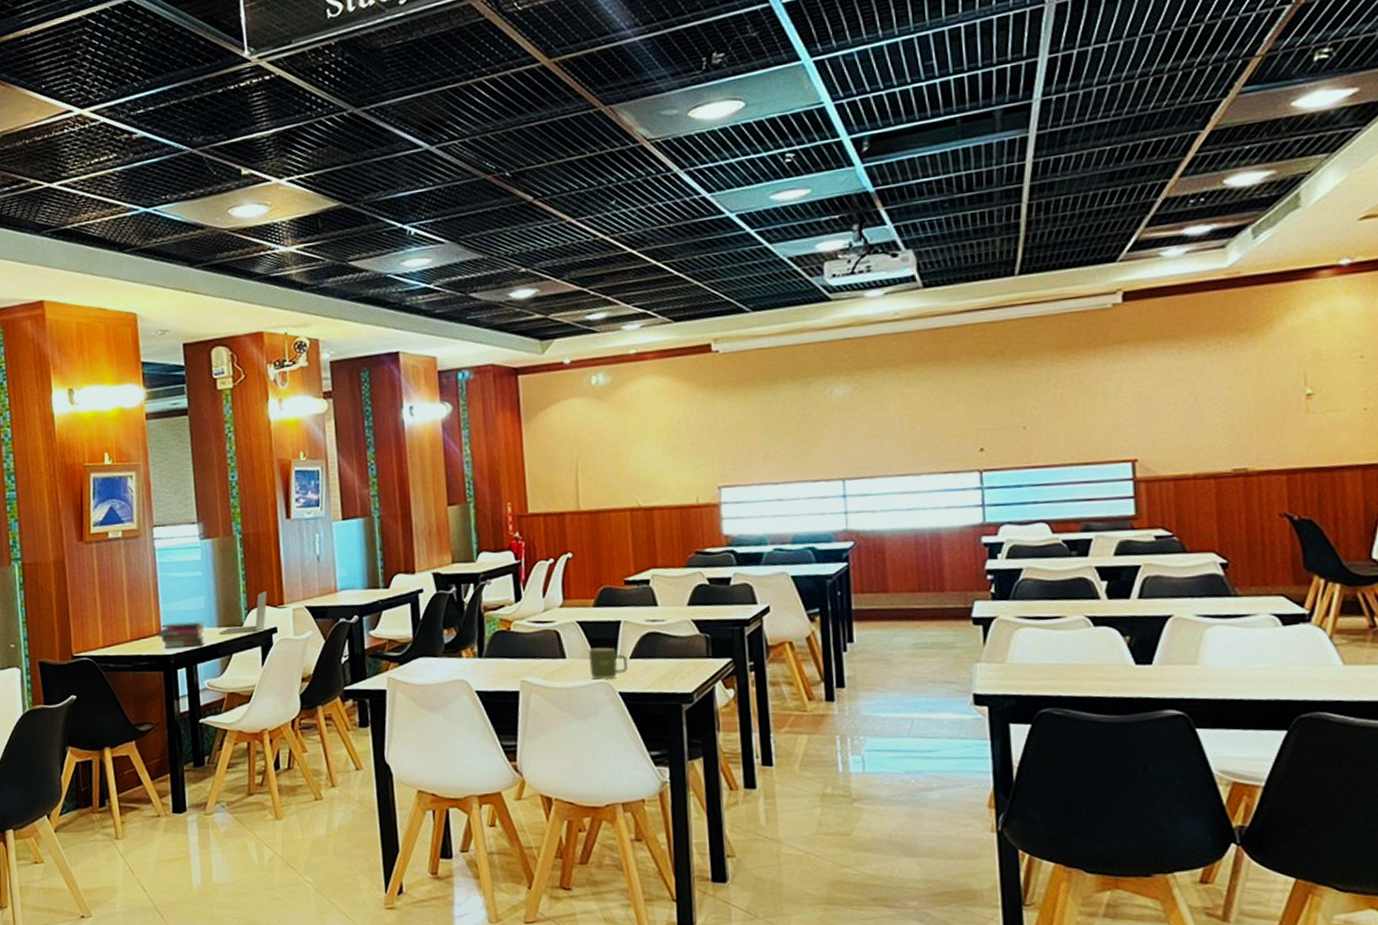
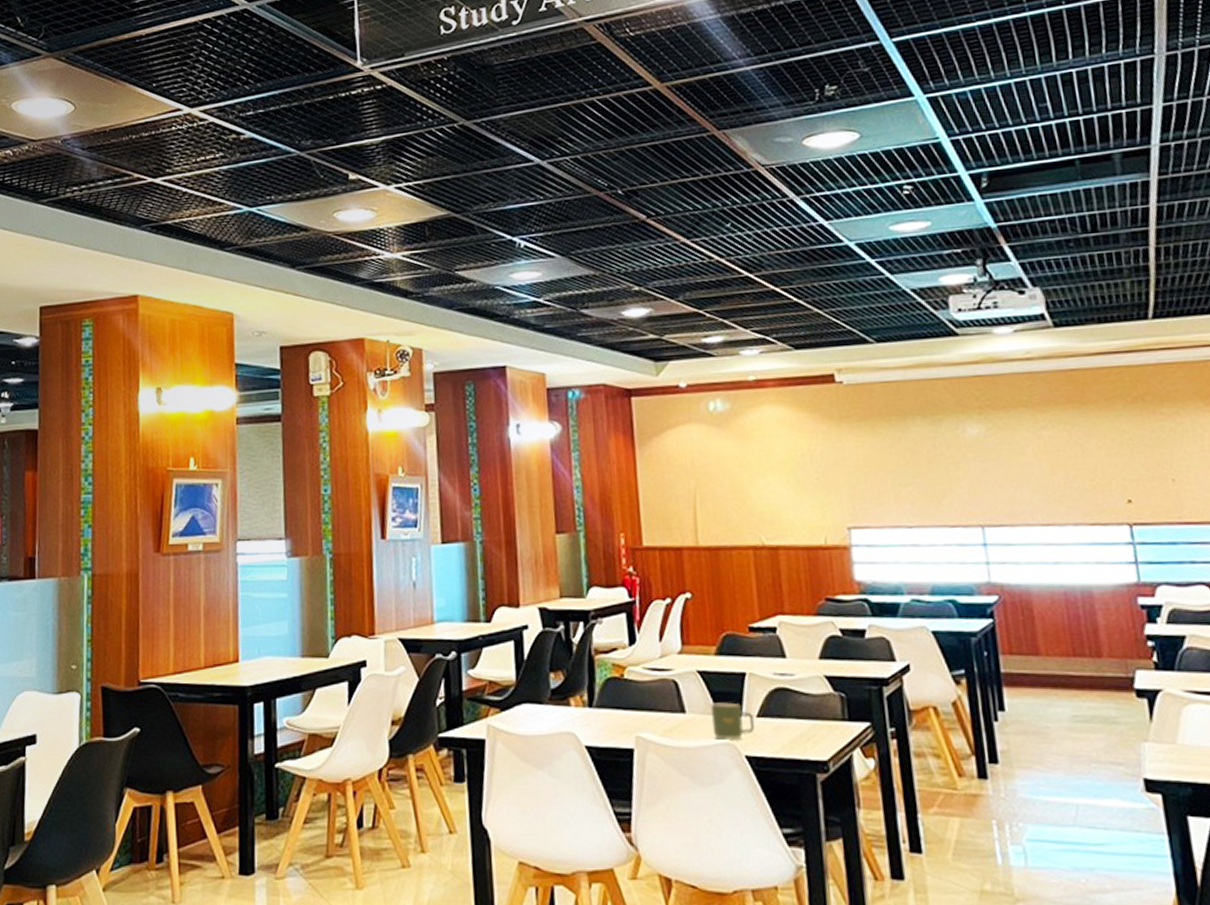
books: present [157,620,207,648] -> none [234,648,289,679]
laptop: present [219,591,268,636] -> none [303,619,358,667]

